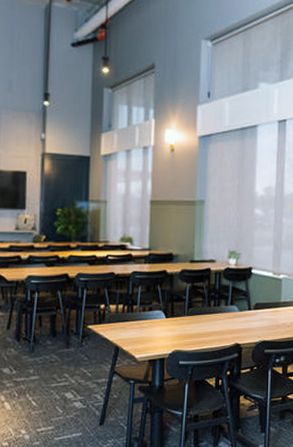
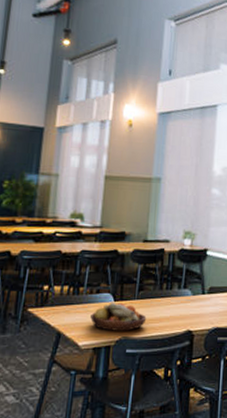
fruit bowl: none [145,318,197,345] -> present [90,302,147,331]

